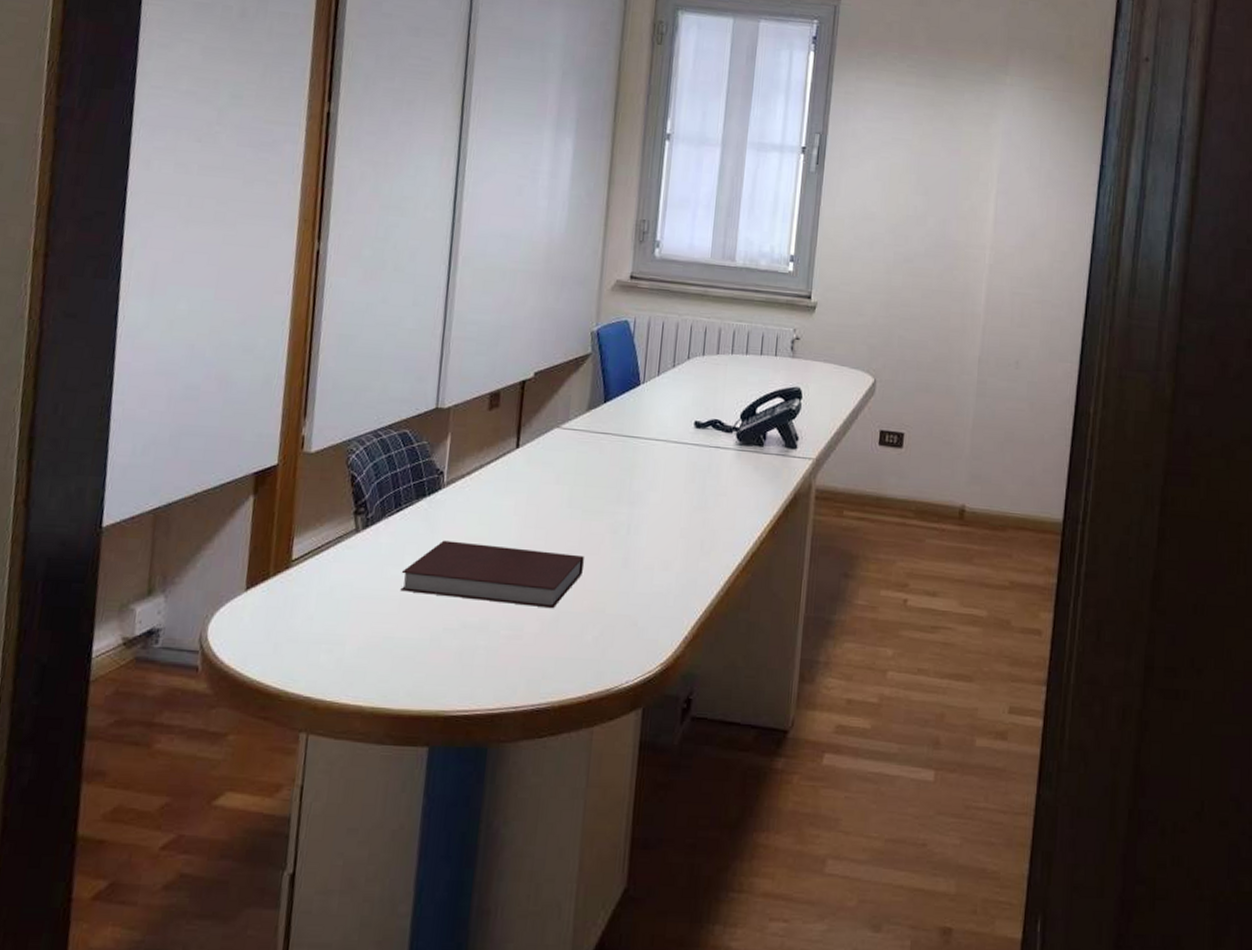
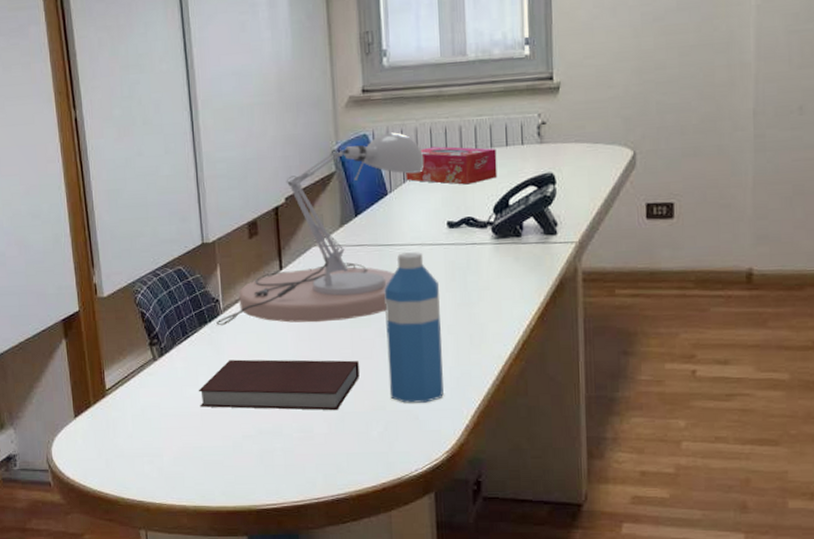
desk lamp: none [436,323,681,511] -> present [216,132,424,326]
water bottle: none [611,447,678,609] -> present [384,252,444,403]
tissue box: none [660,344,751,387] -> present [406,146,498,185]

